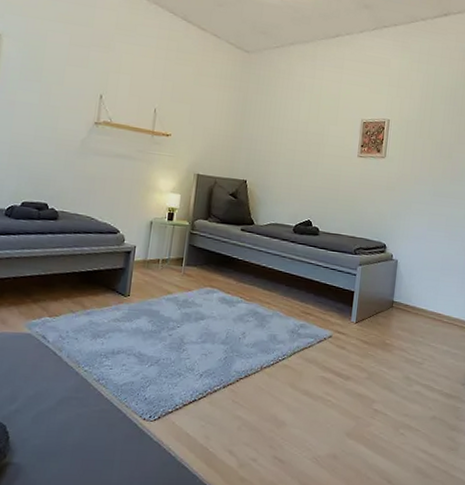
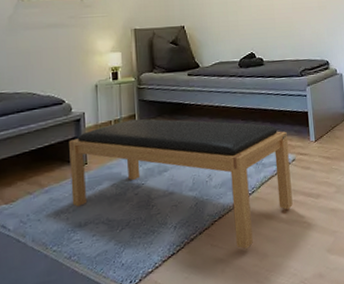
bench: none [109,262,329,414] -> present [69,118,293,250]

